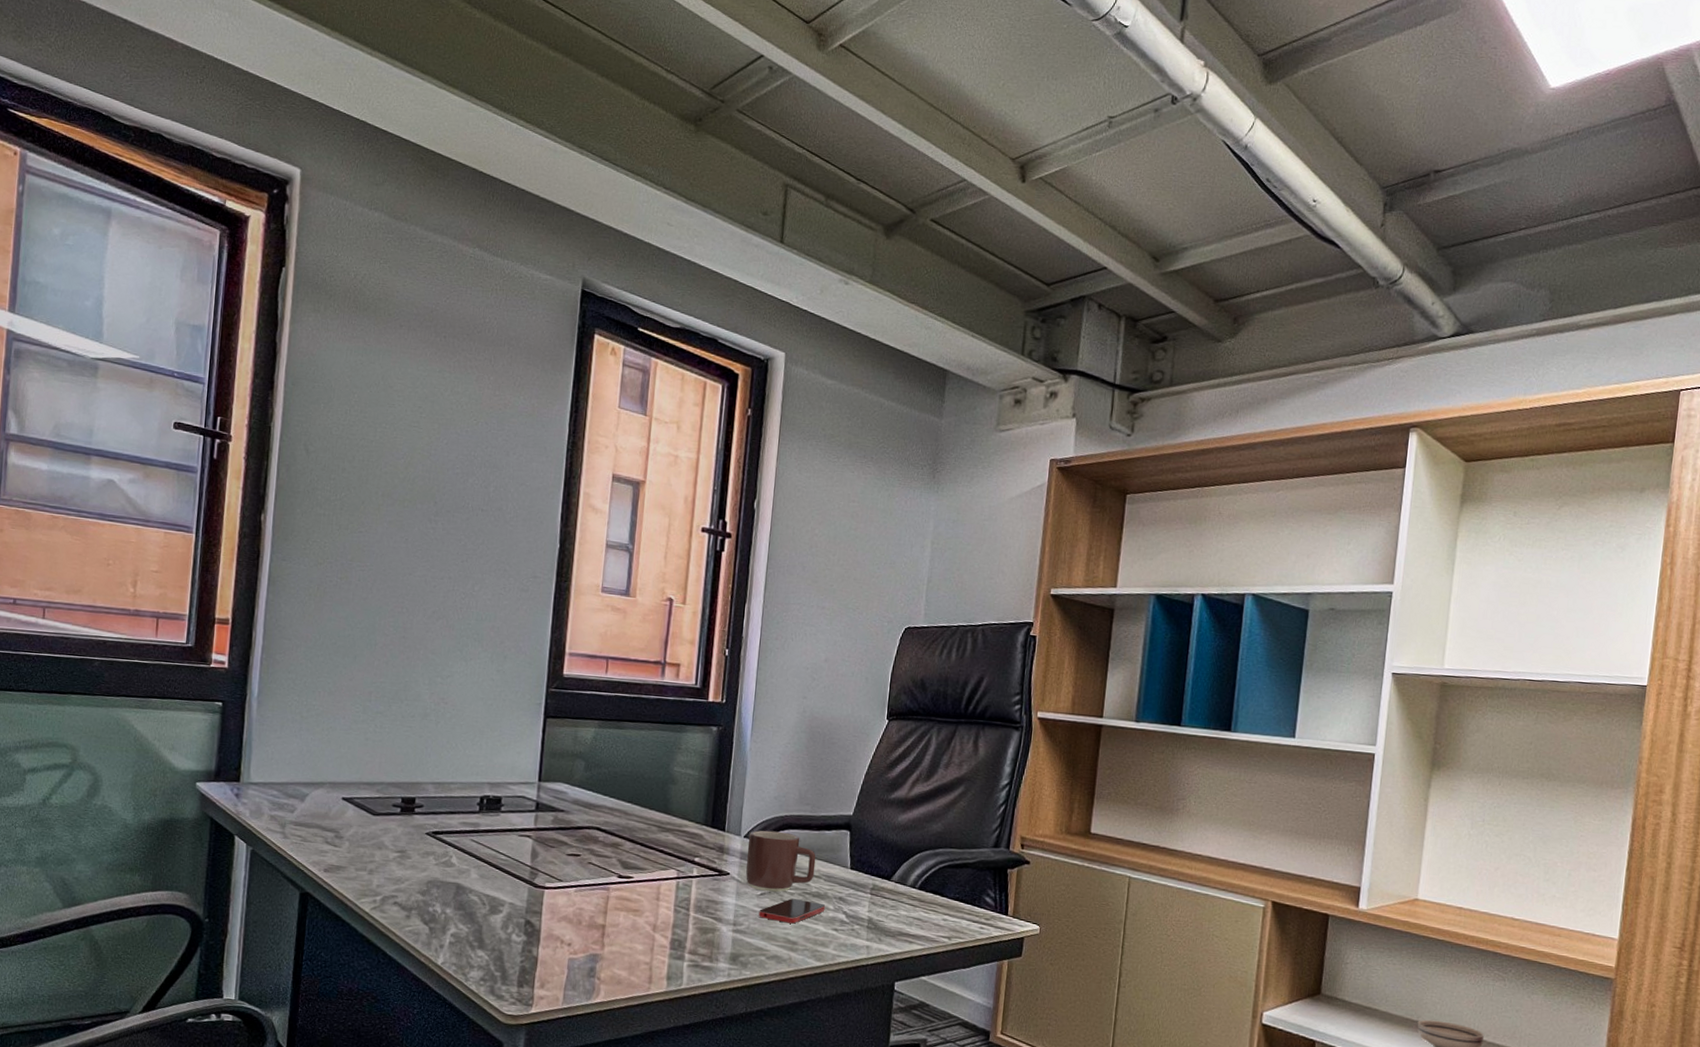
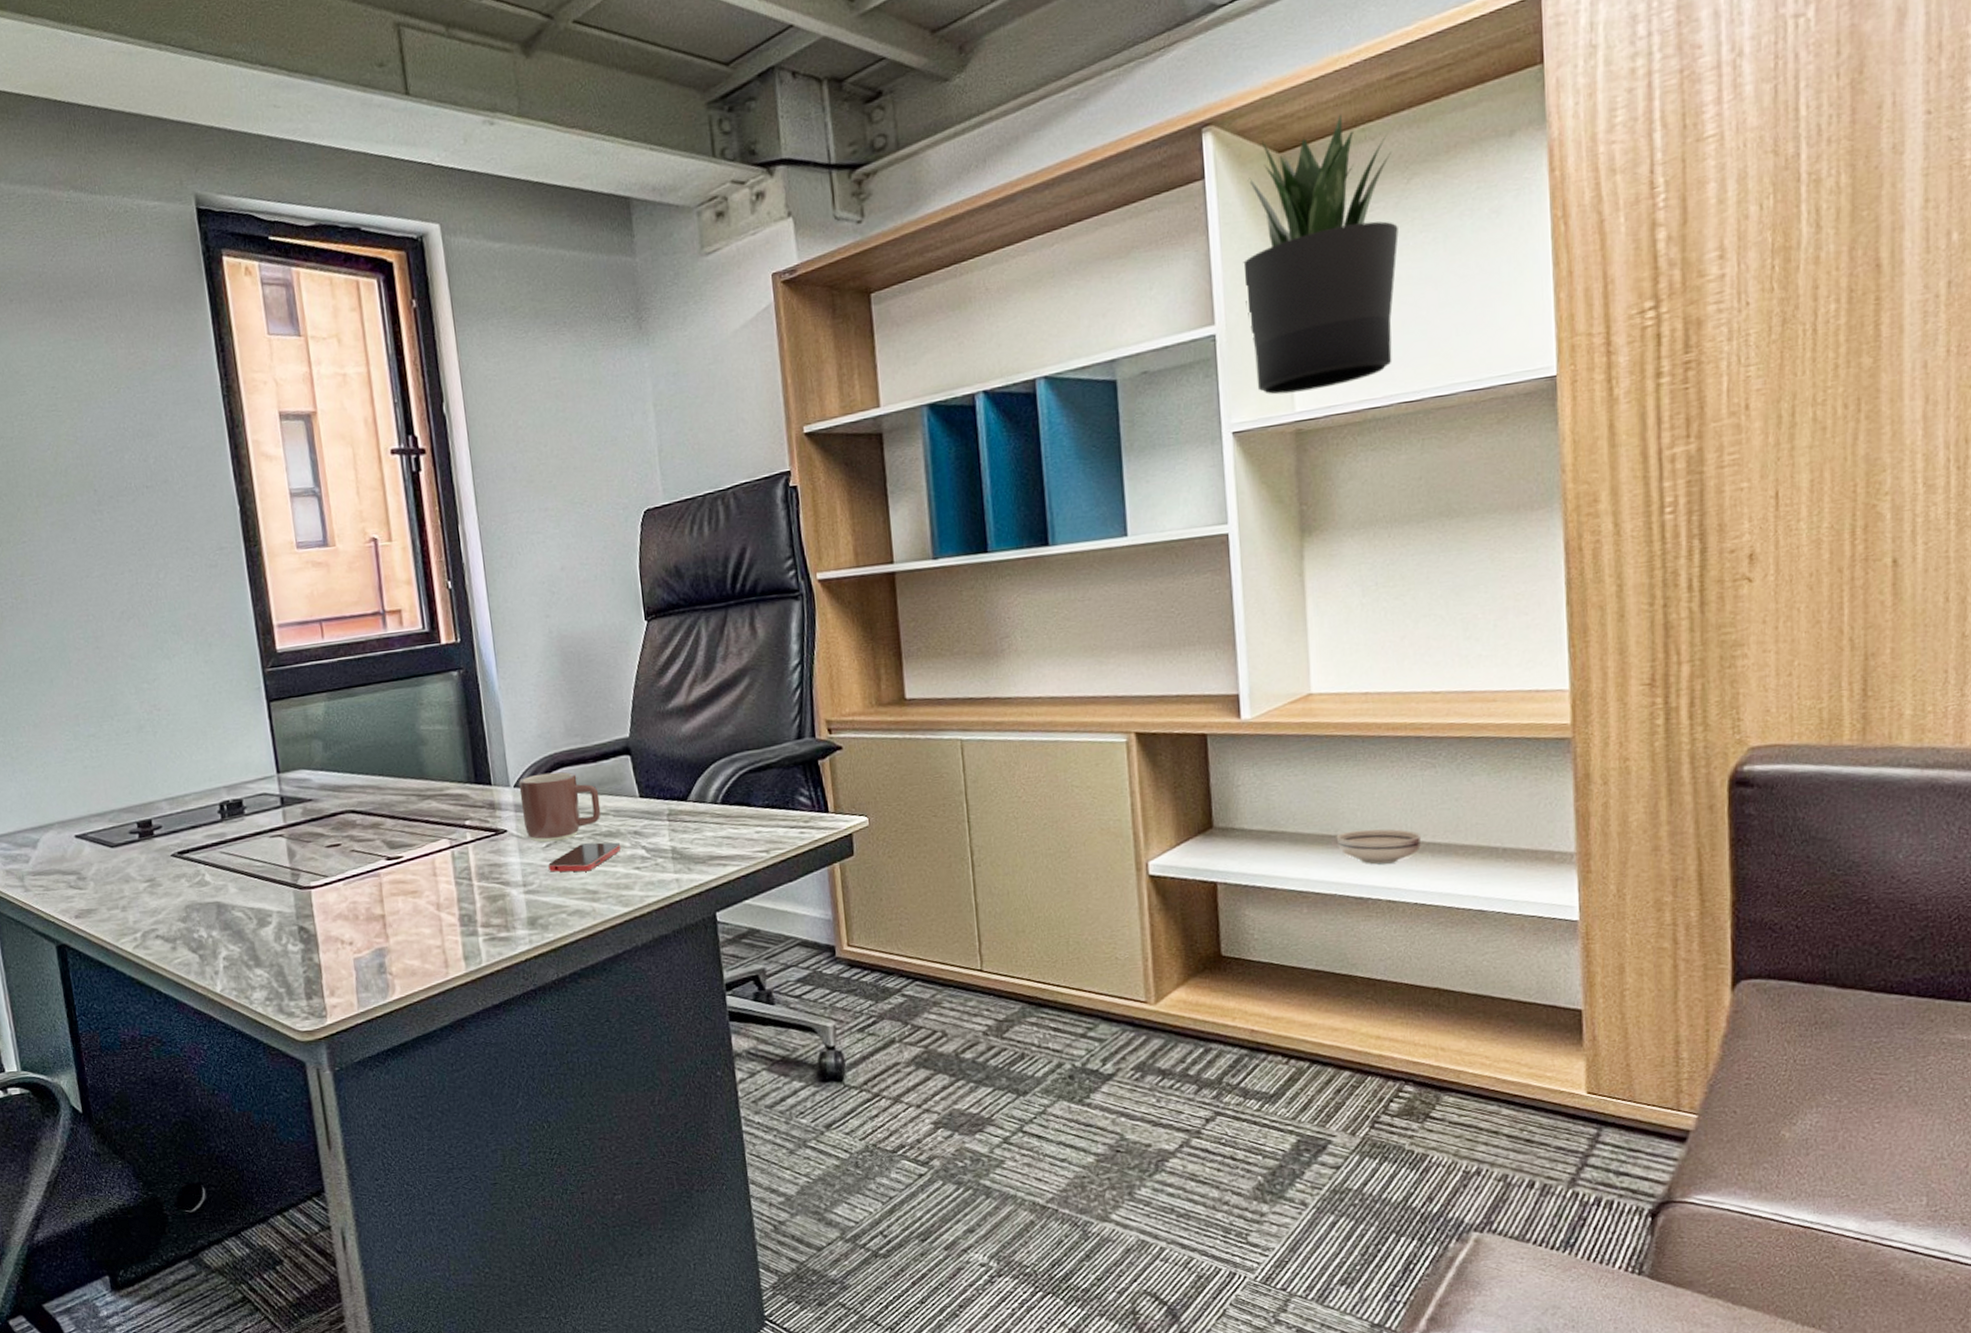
planter: none [1417,443,1551,655] -> present [1243,114,1399,395]

